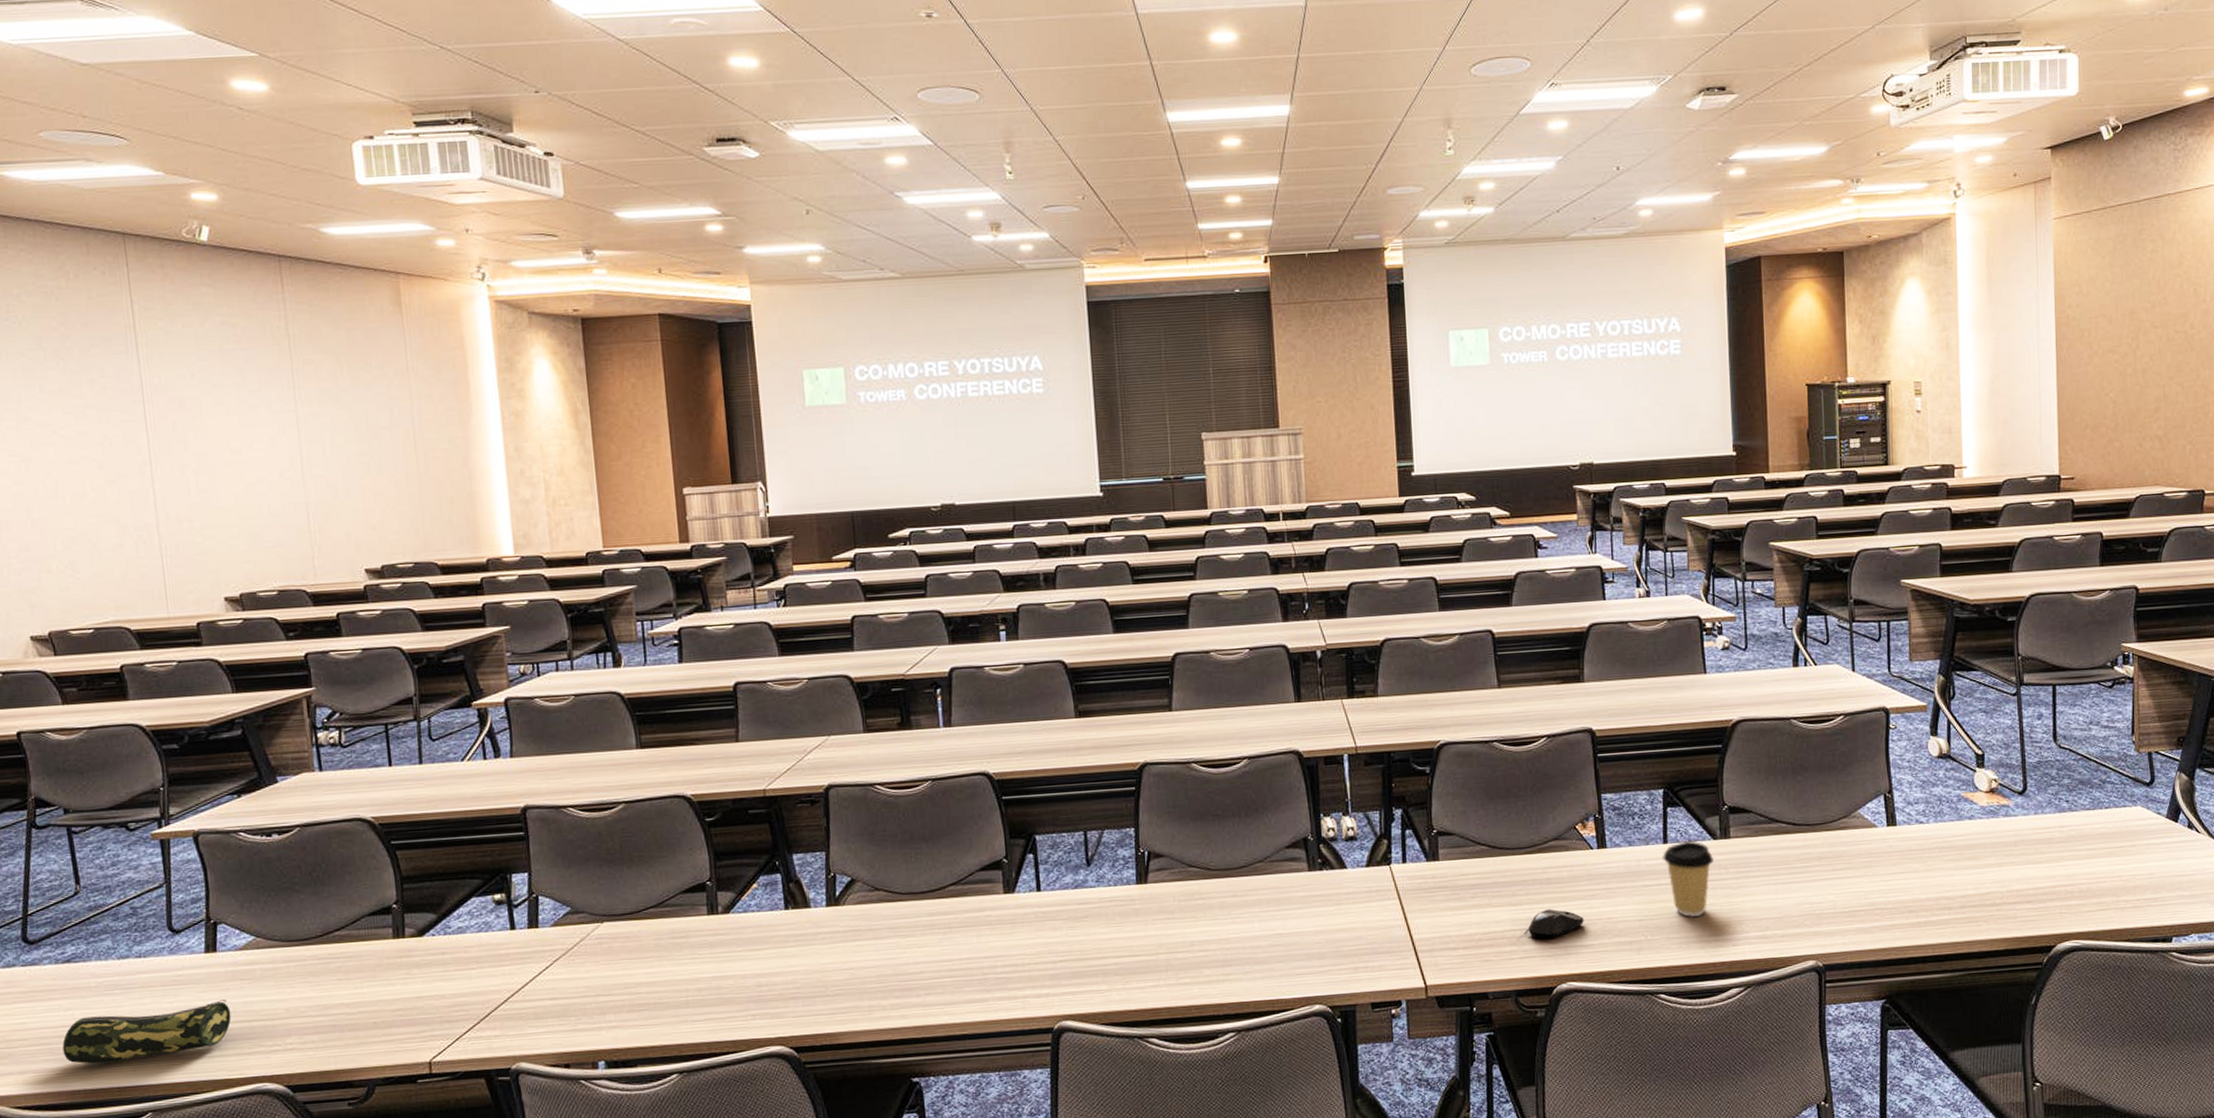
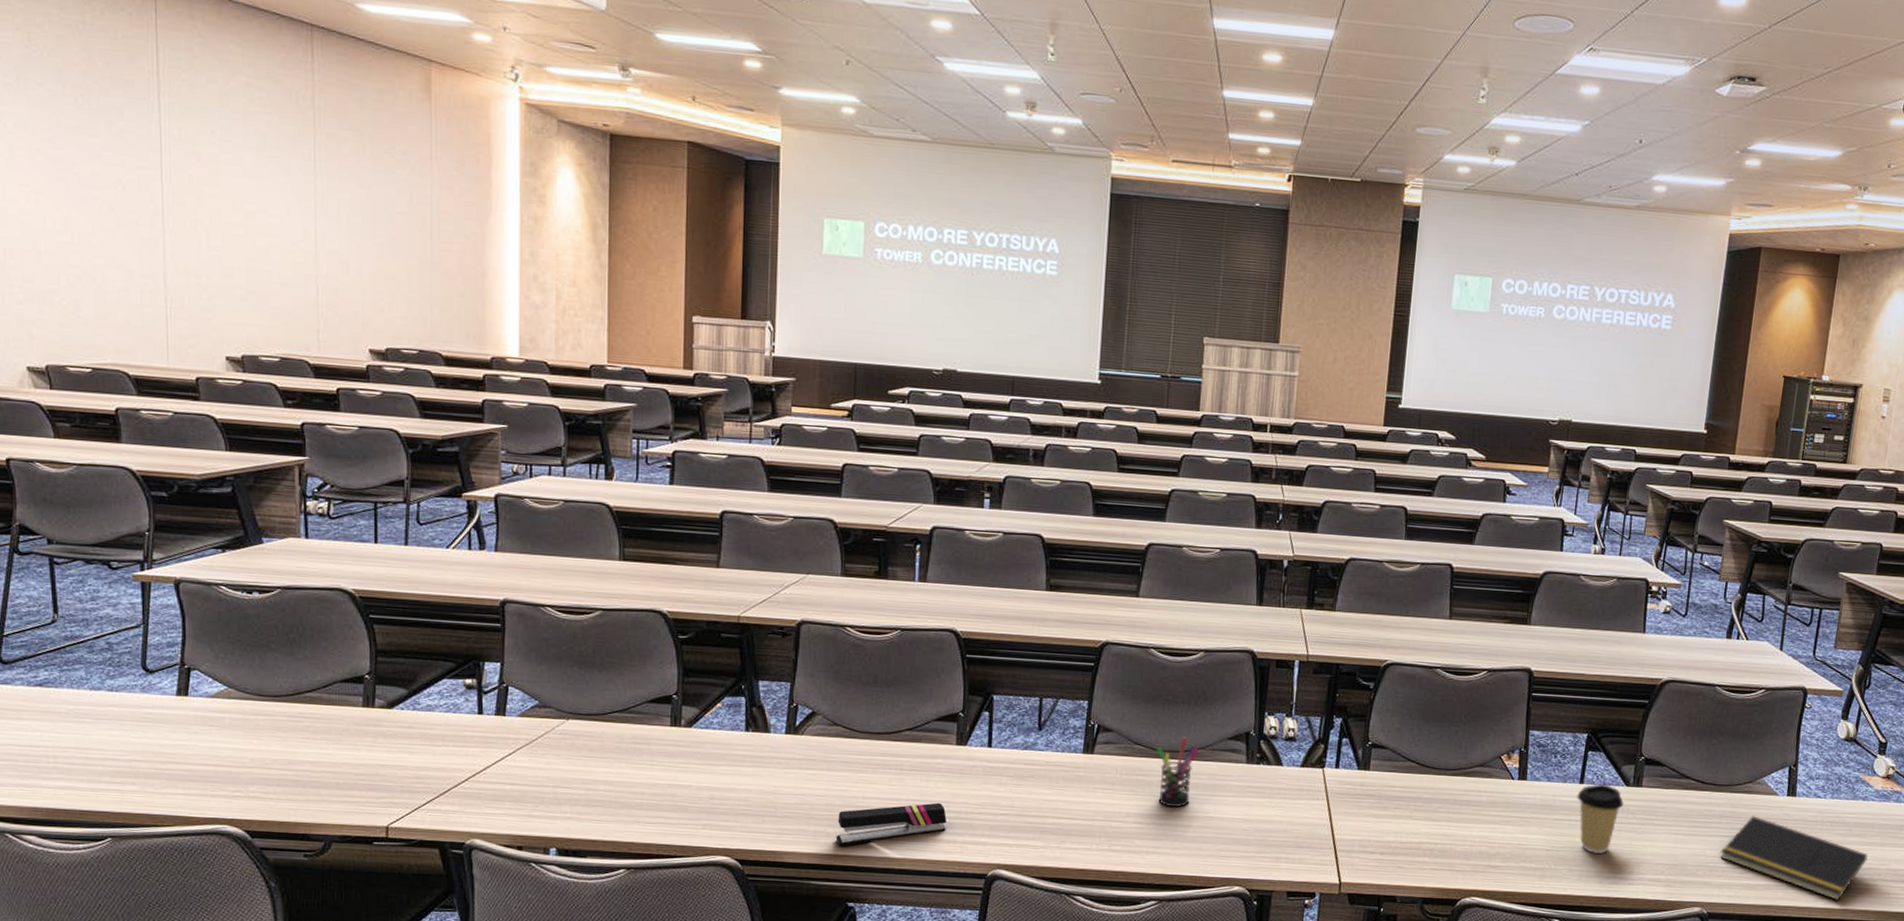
pencil case: present [62,999,232,1065] -> none [28,740,197,788]
stapler: none [891,958,1005,1019] -> present [835,802,947,847]
pen holder: none [1213,852,1257,930] -> present [1157,737,1199,808]
computer mouse: present [1528,908,1584,940] -> none [1443,828,1496,856]
notepad: none [1825,852,1985,934] -> present [1720,816,1868,901]

